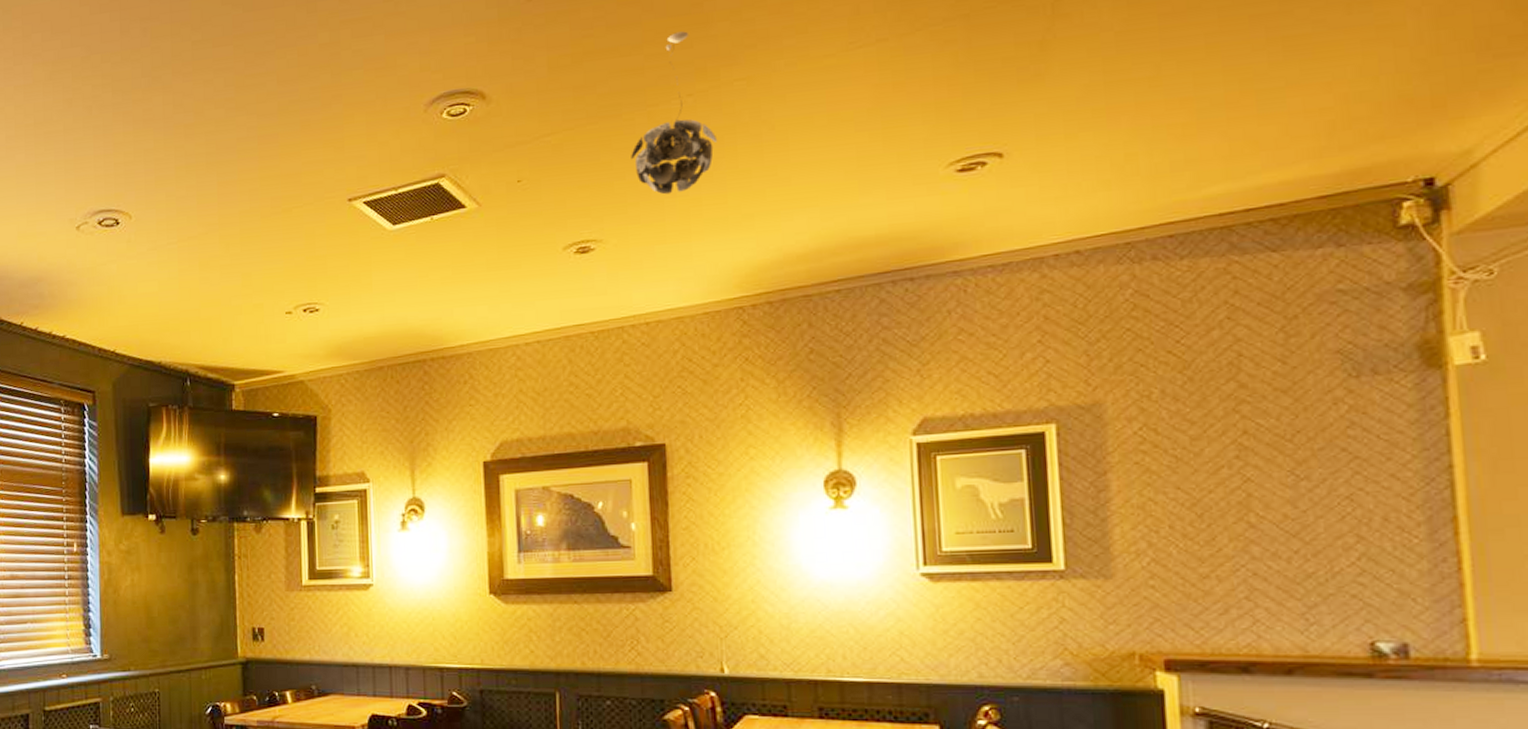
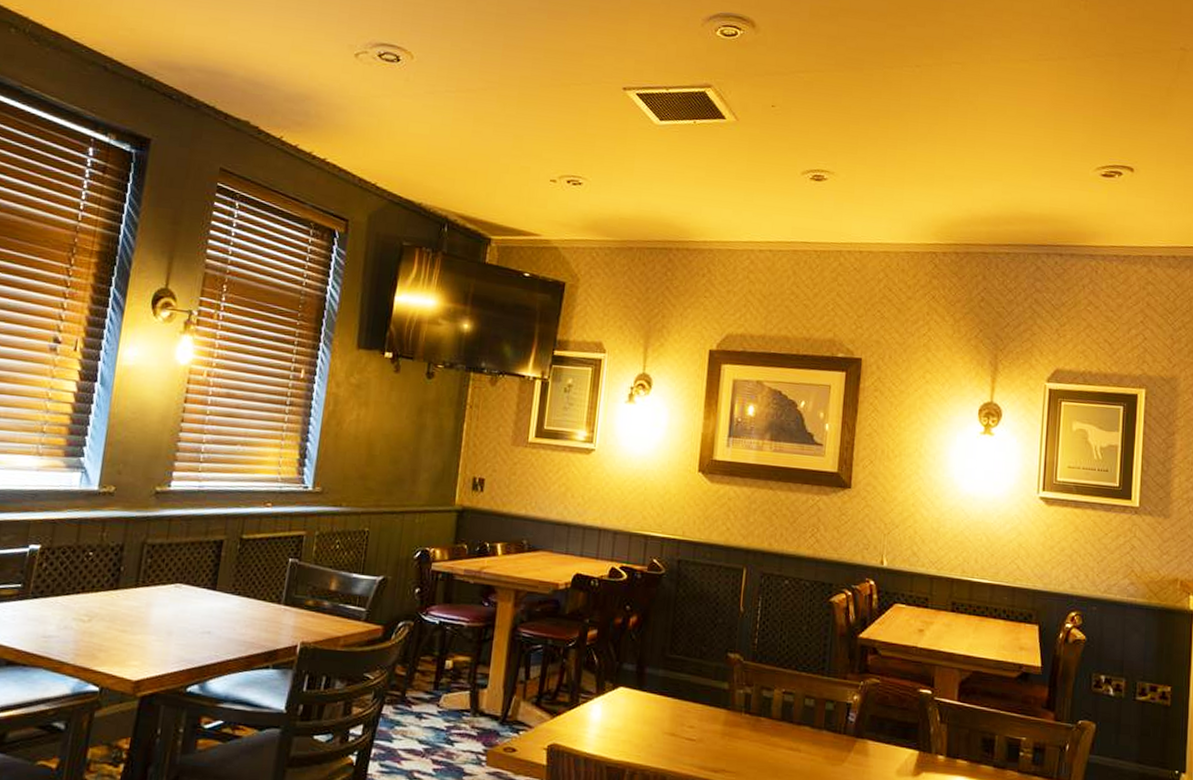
pendant light: present [631,31,718,195] -> none [866,11,934,146]

